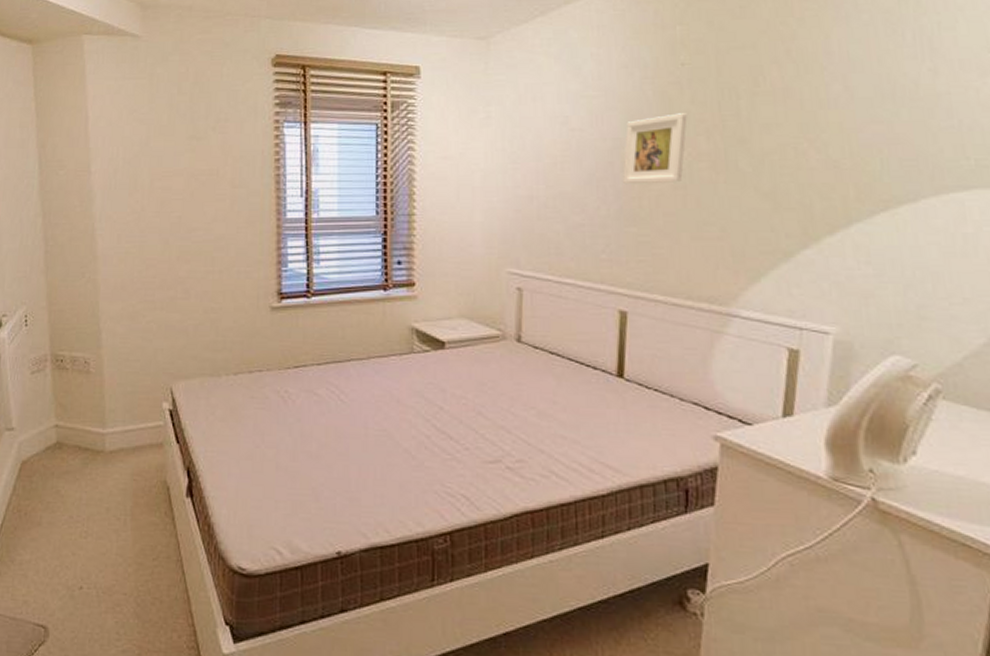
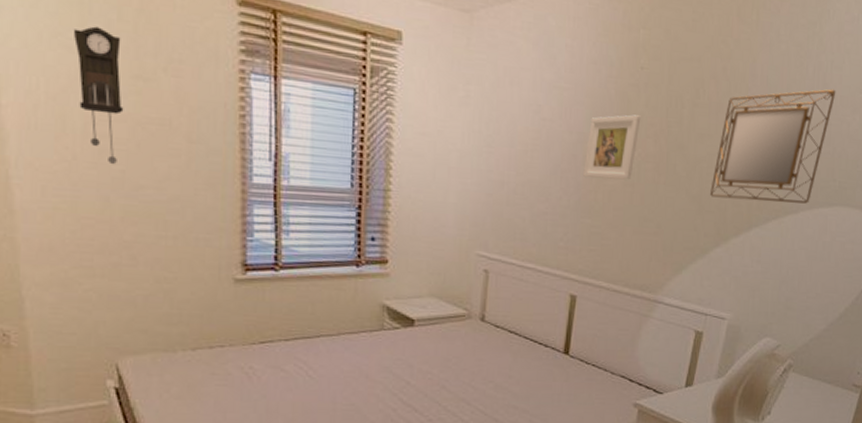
pendulum clock: none [144,101,181,213] -> present [73,26,124,165]
home mirror: none [787,53,951,192] -> present [710,89,836,204]

